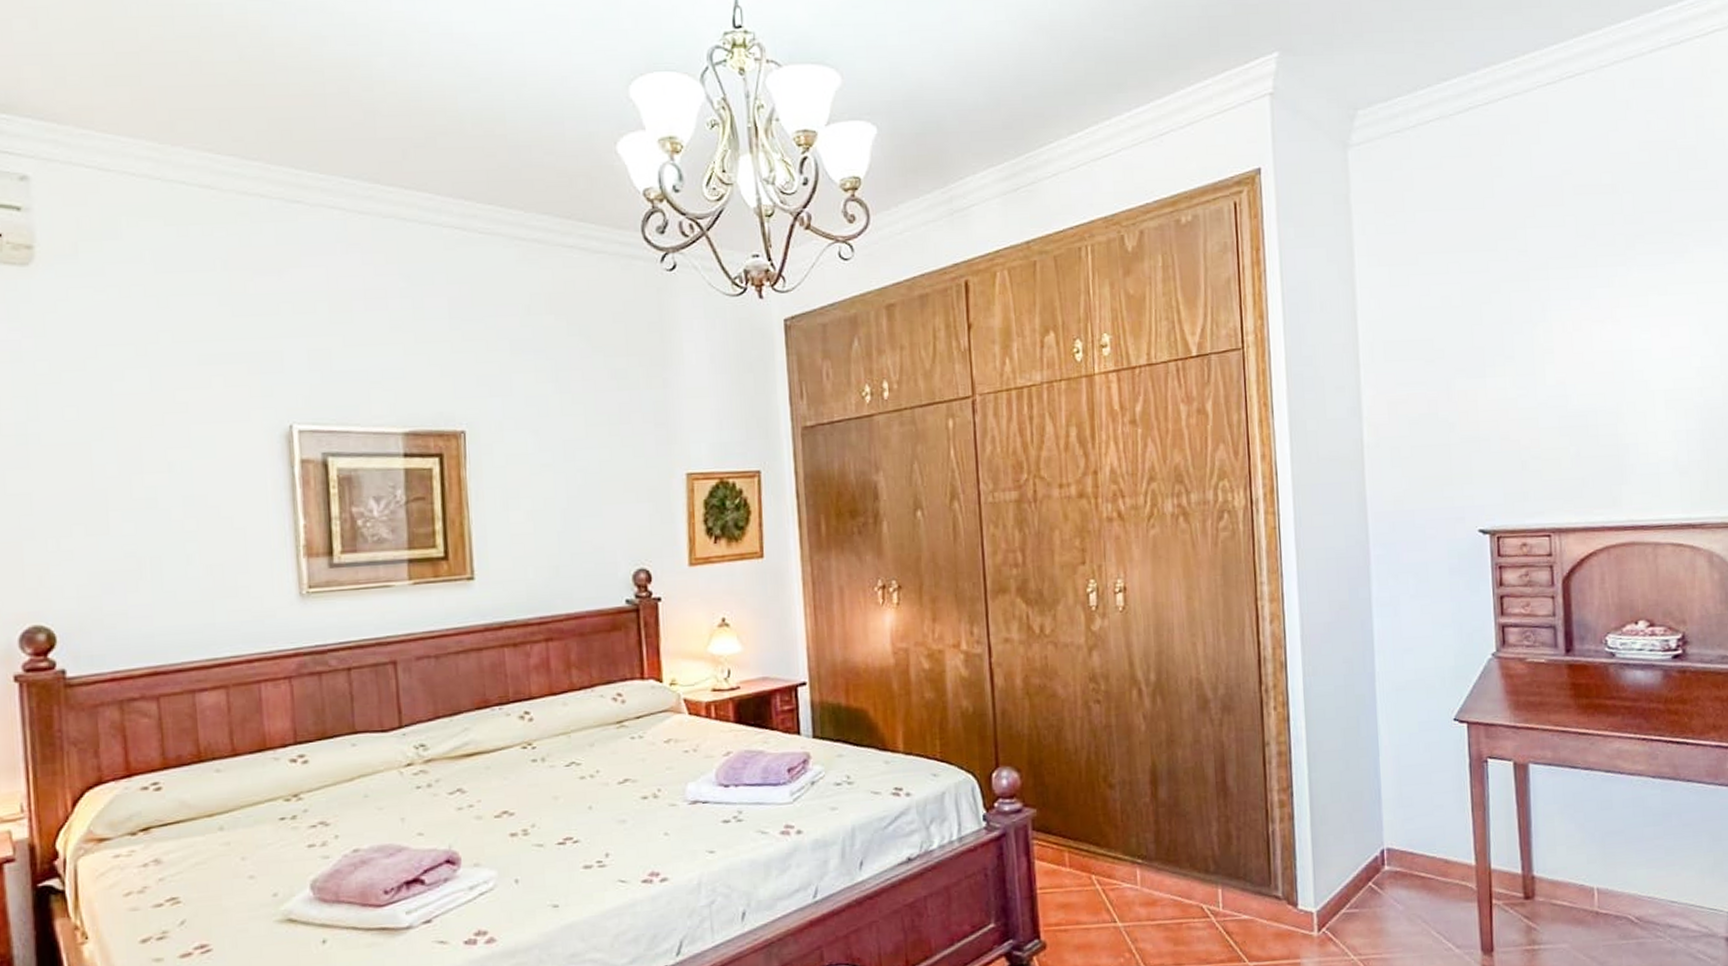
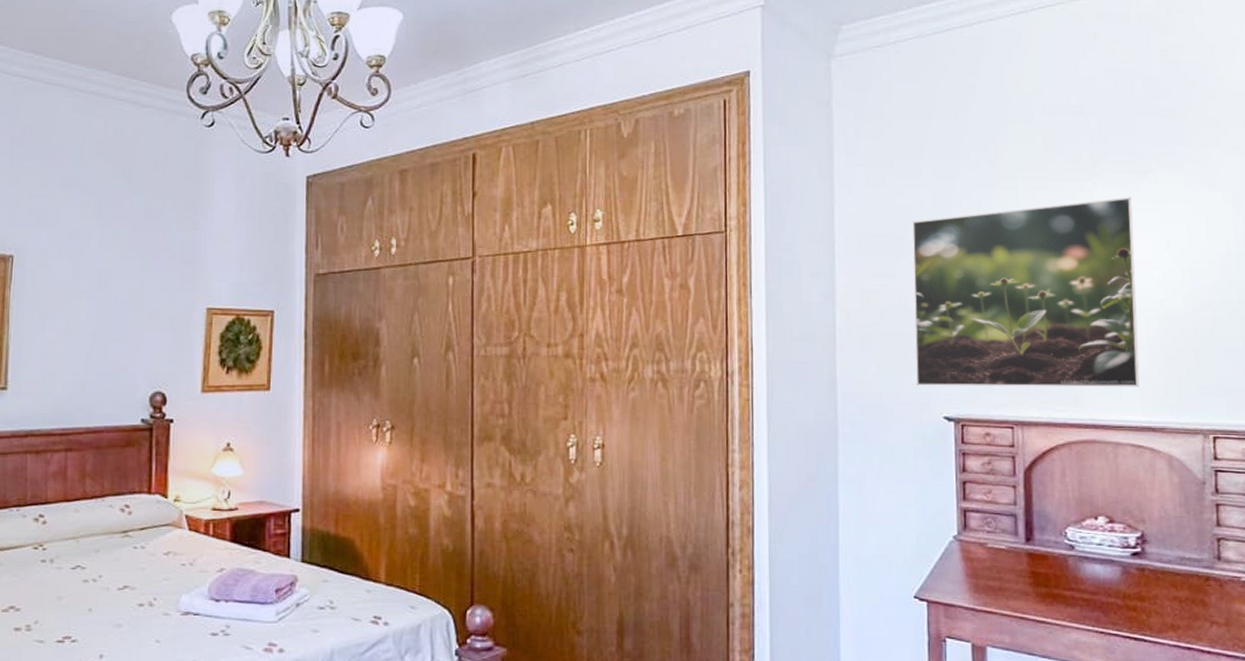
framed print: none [1440,280,1678,499] -> present [912,197,1139,387]

